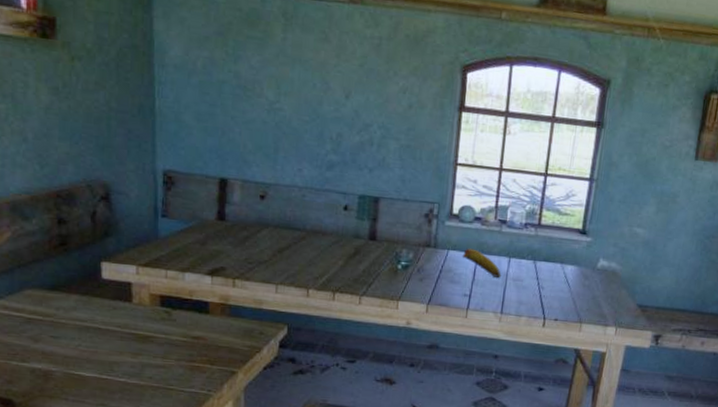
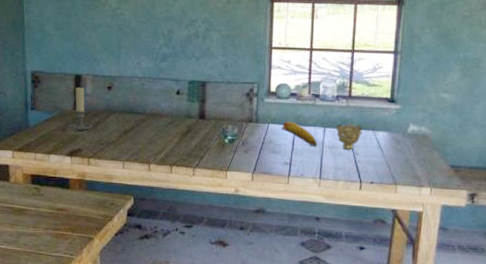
candle holder: none [209,194,239,247] -> present [68,87,92,132]
decorative bowl: none [521,254,550,284] -> present [336,123,362,150]

